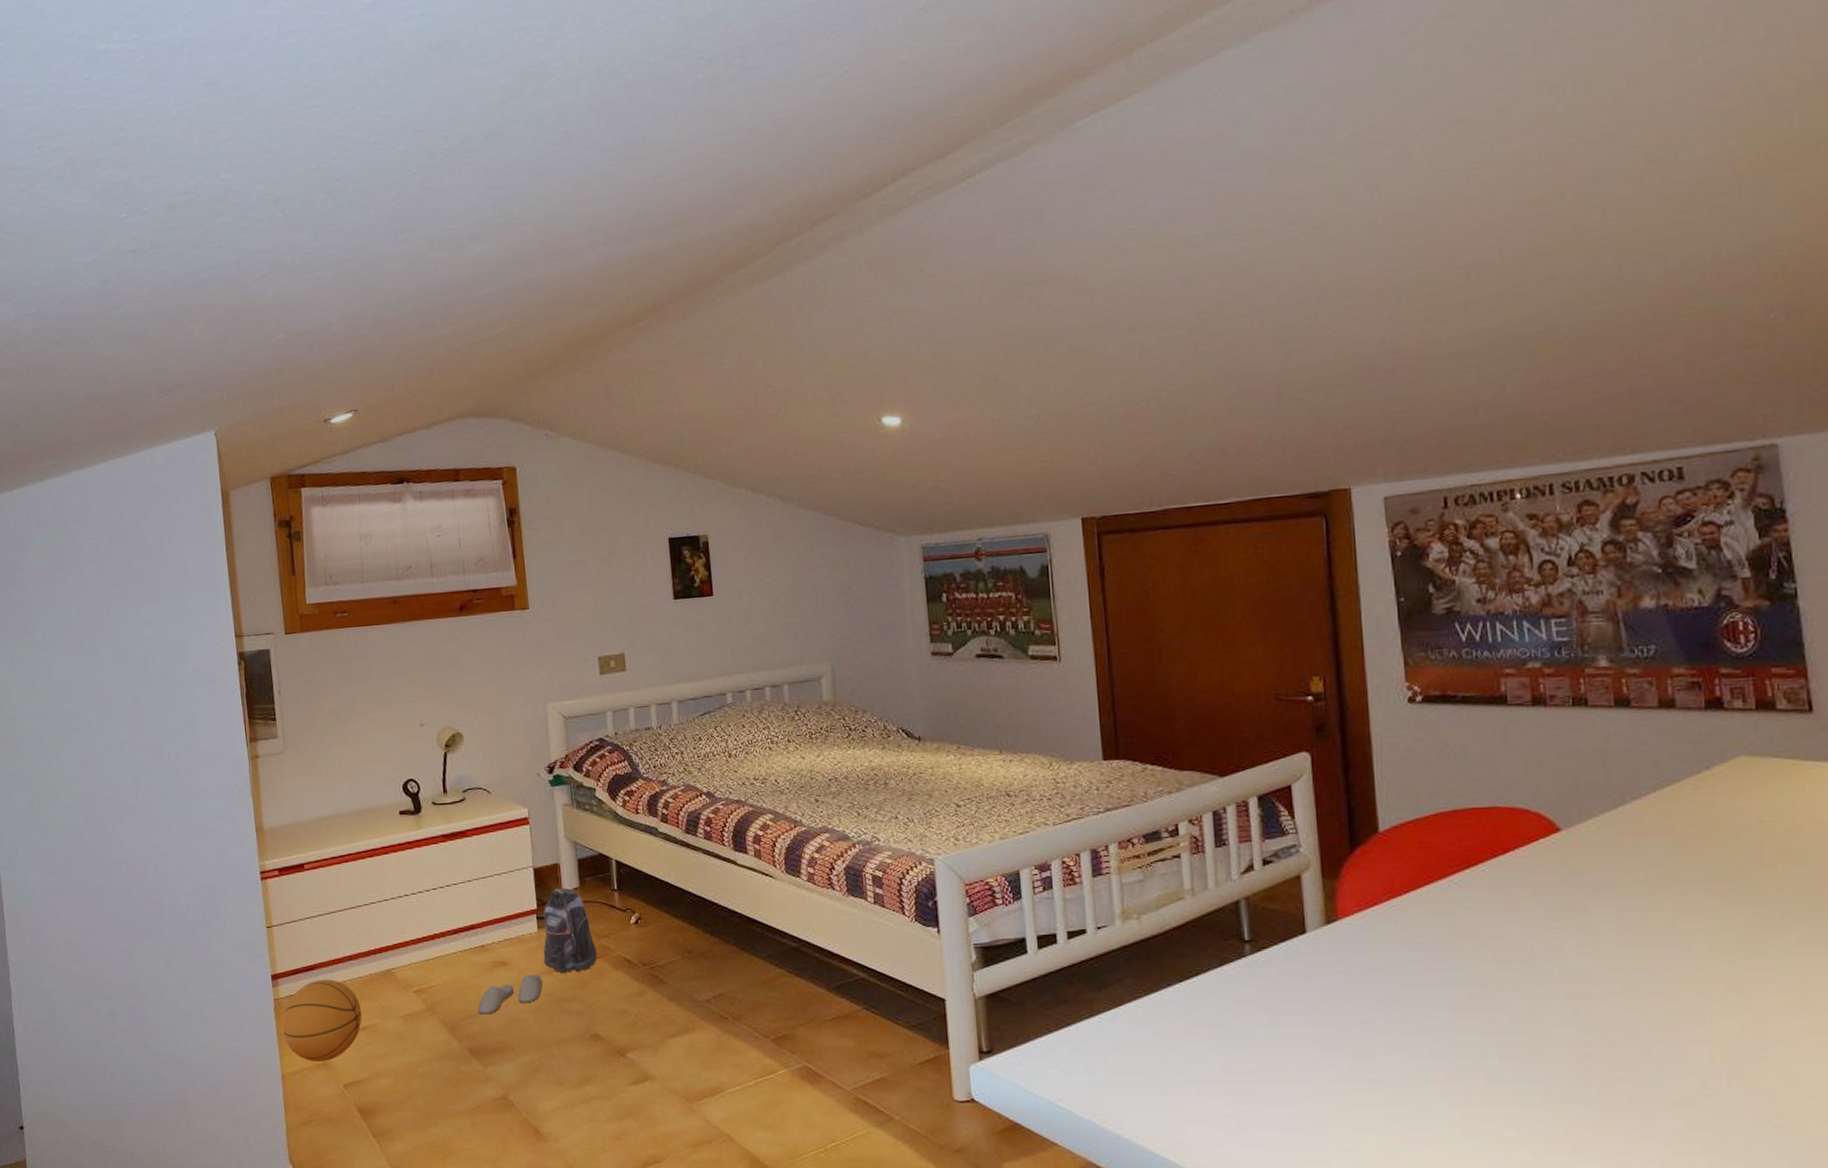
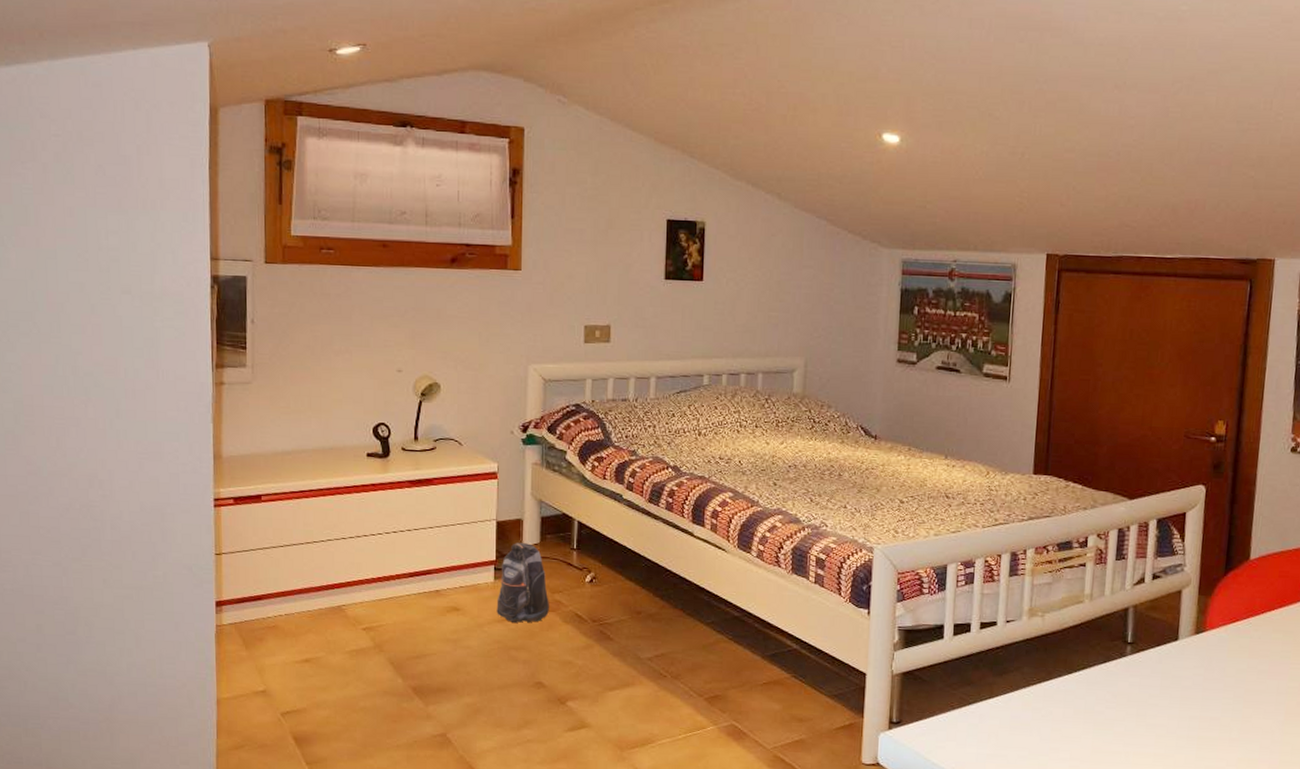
basketball: present [281,979,362,1061] -> none [222,609,307,689]
slippers: present [477,975,543,1015] -> none [425,622,493,656]

